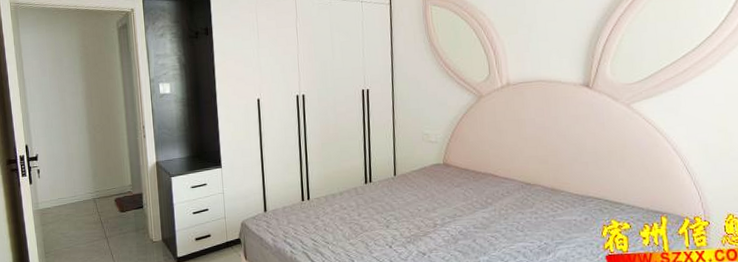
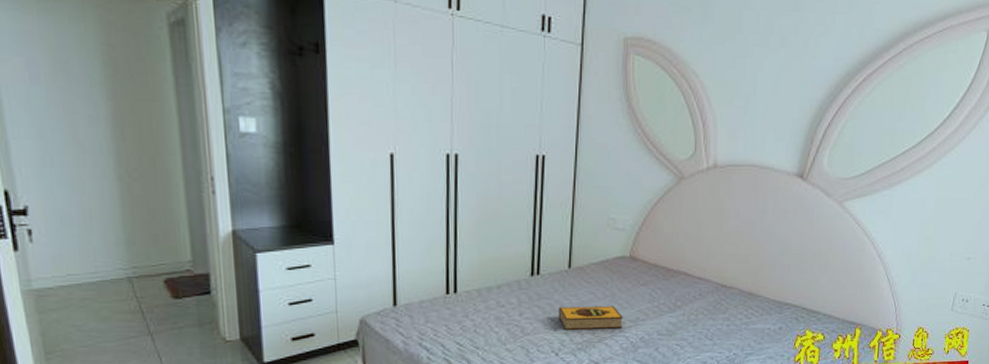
hardback book: none [388,204,443,226] -> present [558,305,623,330]

